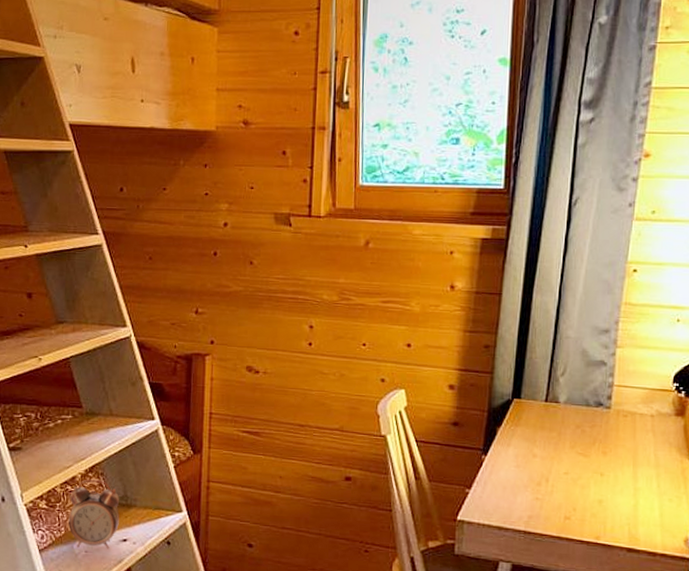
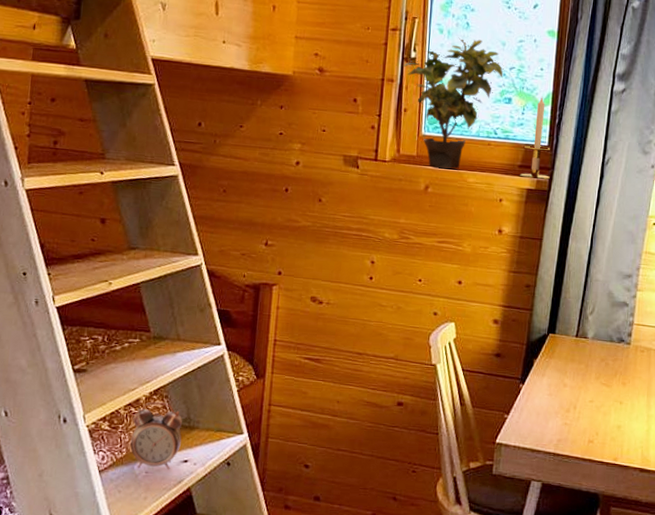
potted plant: none [335,75,449,223] -> present [403,37,504,170]
candle: none [472,133,508,227] -> present [519,96,550,180]

